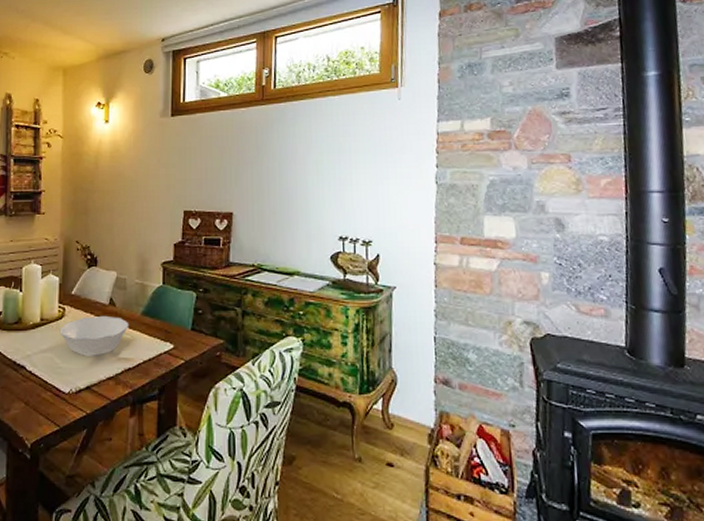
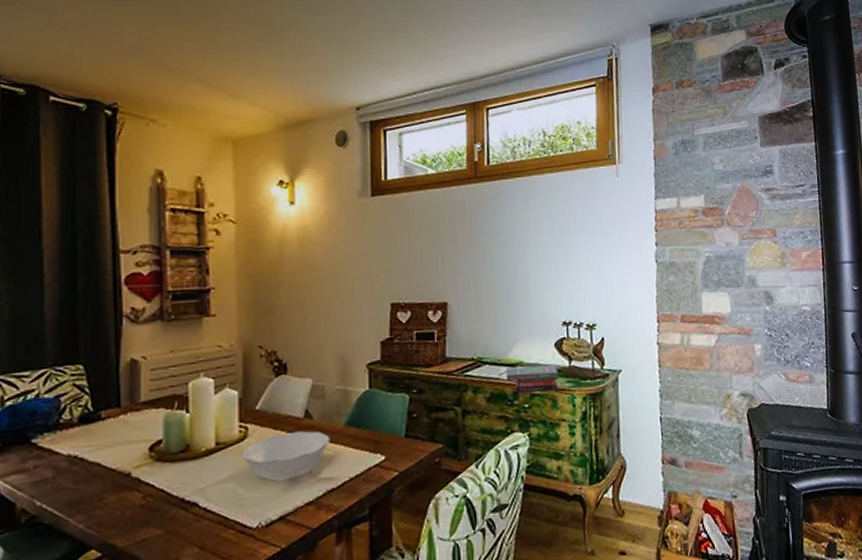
books: none [283,276,333,302] -> present [506,364,559,394]

